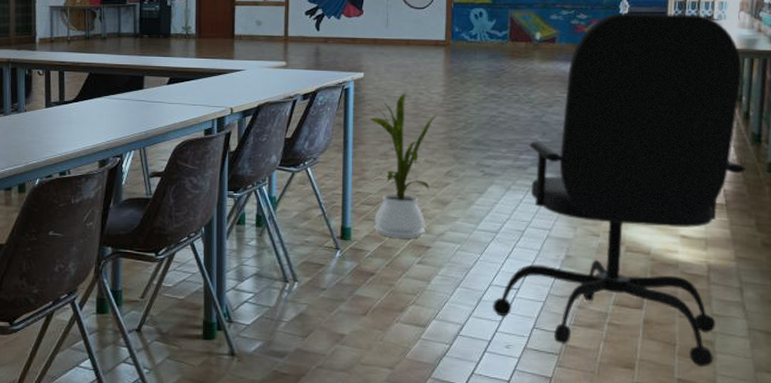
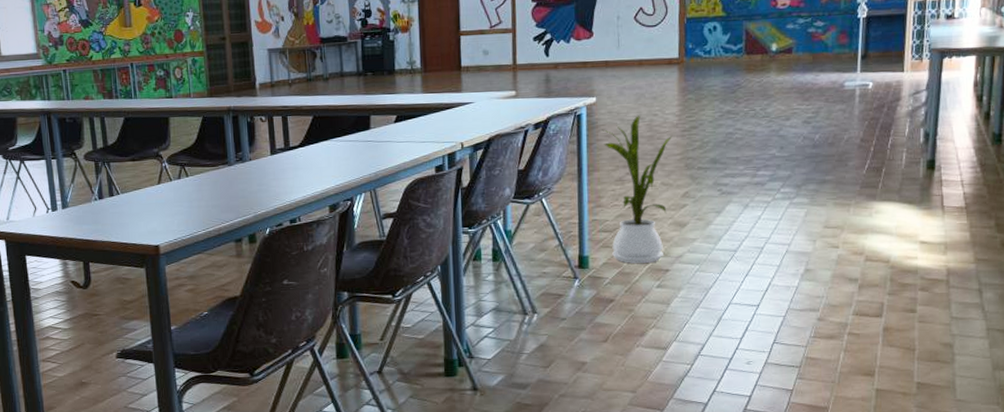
office chair: present [492,12,746,367] -> none [733,14,986,370]

